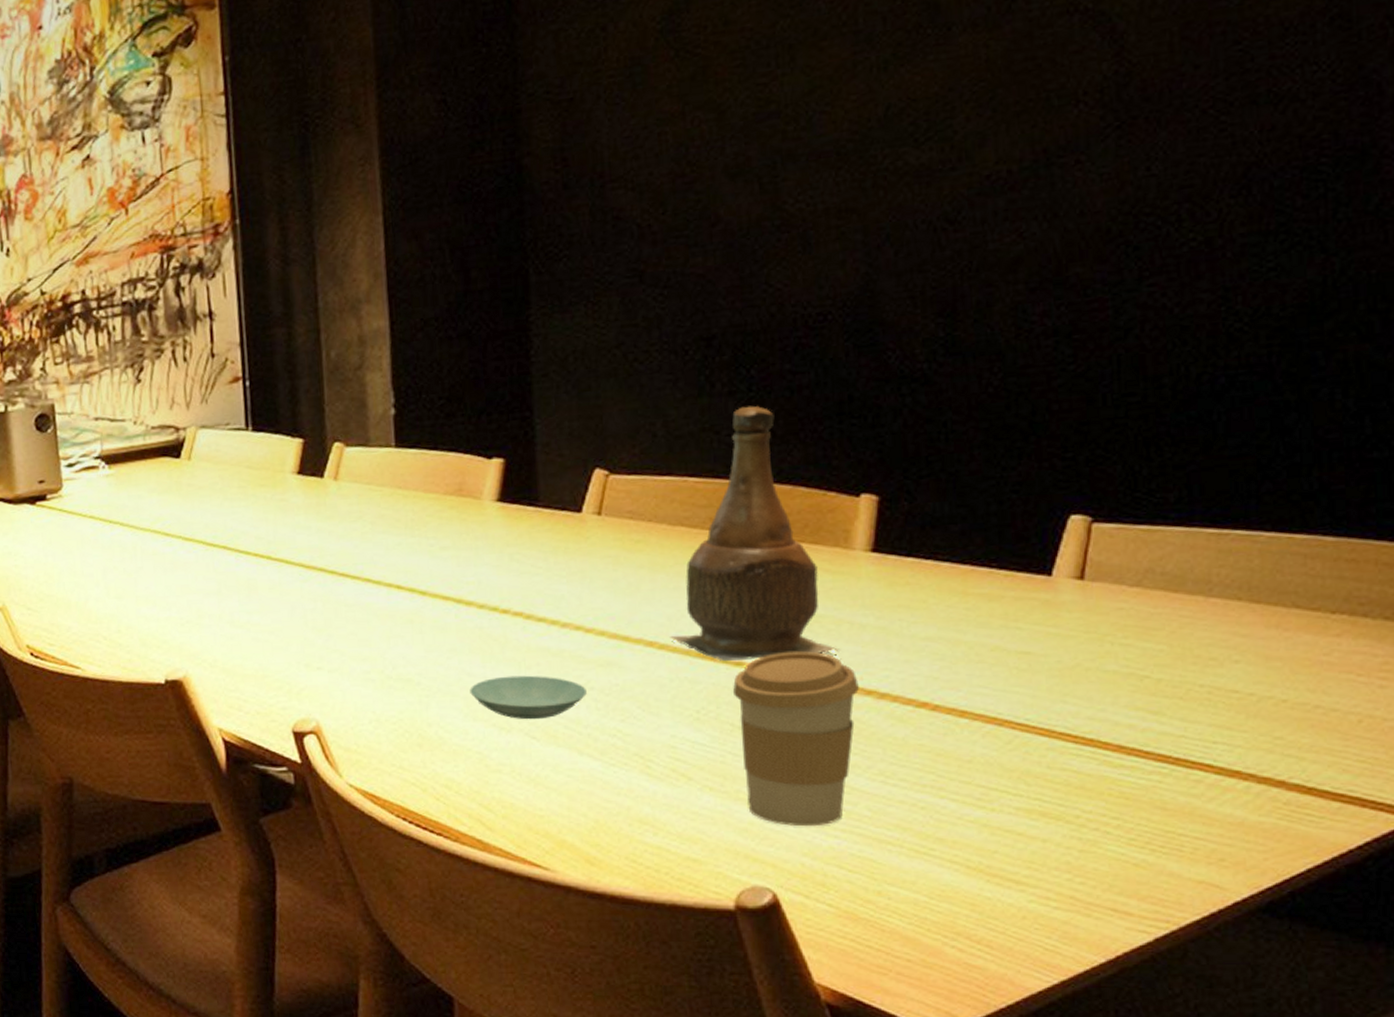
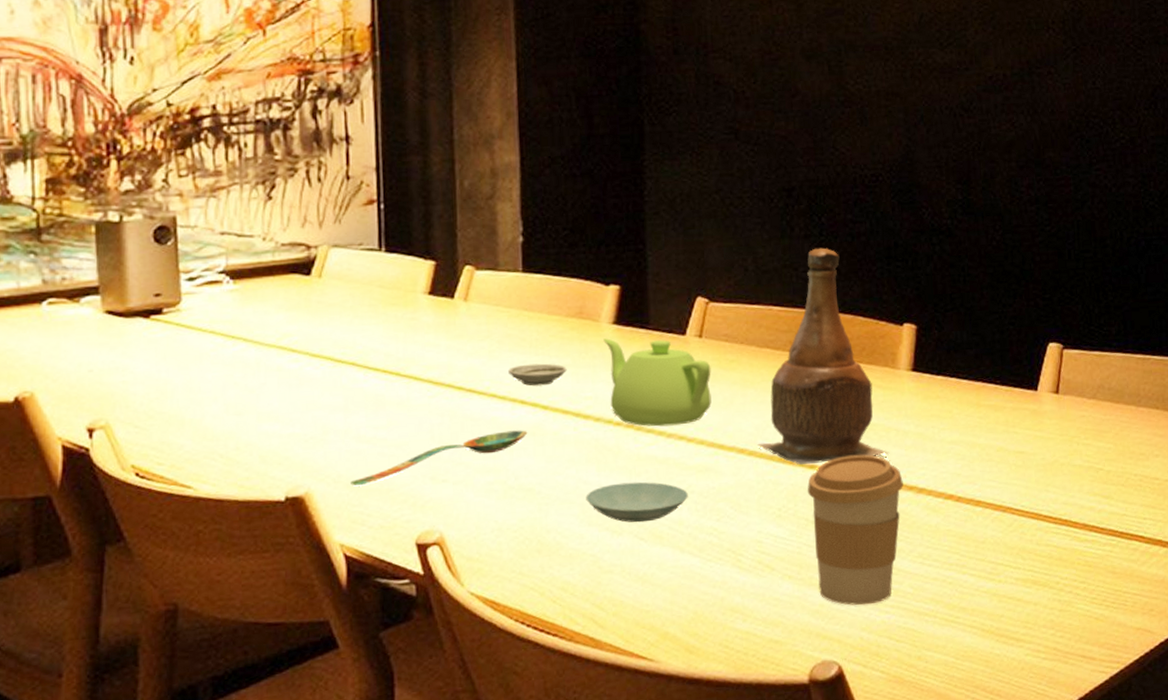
spoon: none [226,617,405,672] -> present [350,430,528,487]
saucer: none [383,545,446,570] -> present [508,363,567,386]
teapot: none [486,517,614,615] -> present [603,338,712,427]

